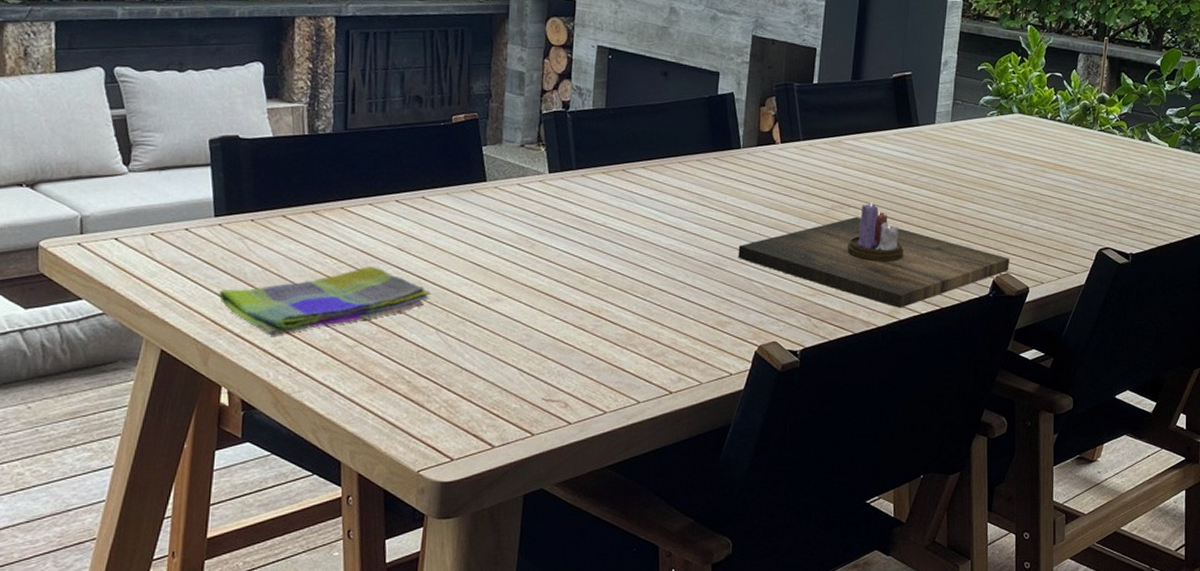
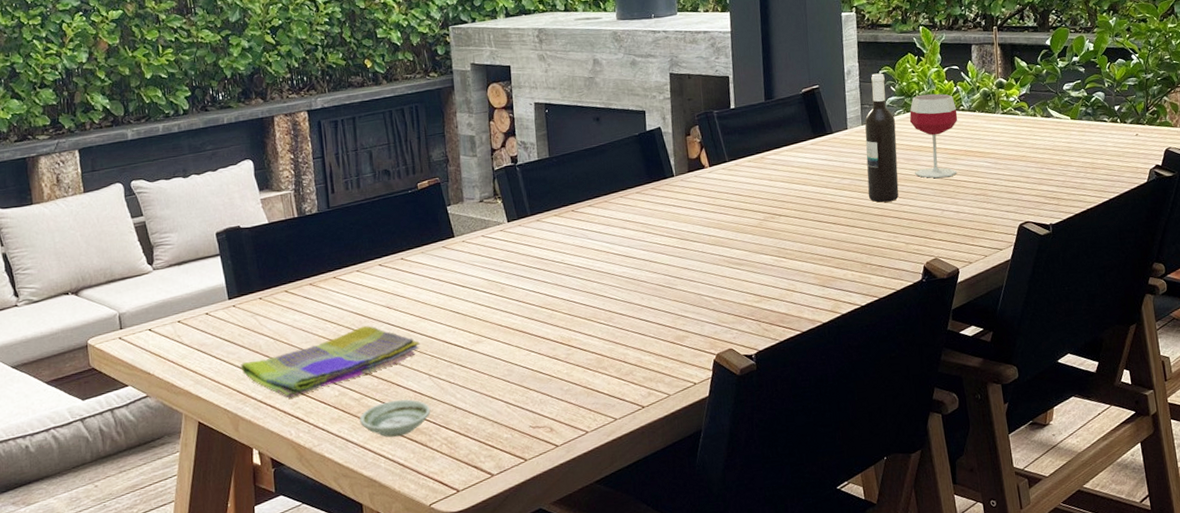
saucer: none [350,353,434,392] -> present [360,399,431,437]
candle: present [738,202,1010,308] -> none [685,209,937,304]
wine bottle: none [946,68,987,207] -> present [864,73,899,203]
wineglass: none [998,98,1053,190] -> present [909,93,958,179]

